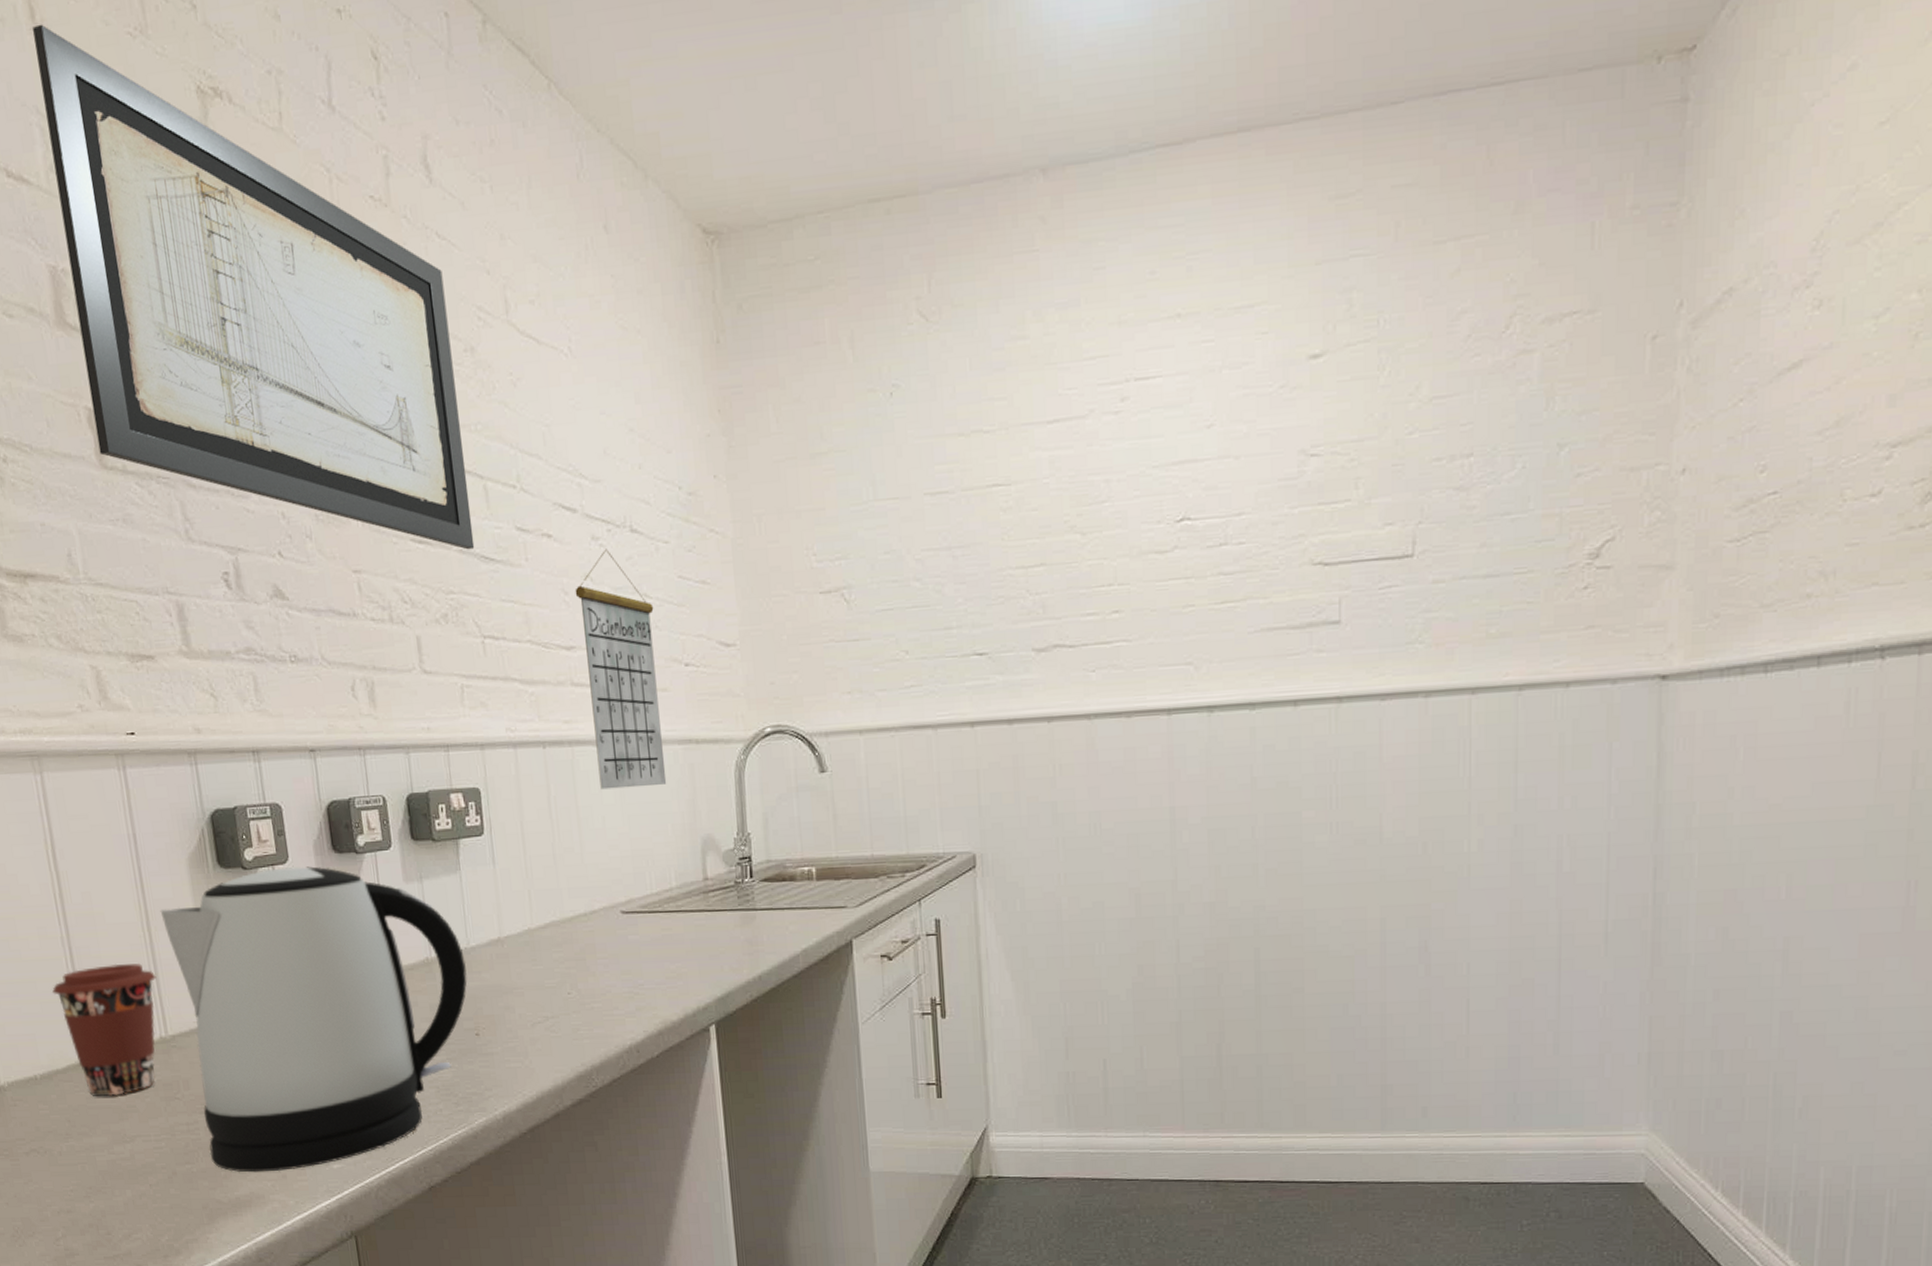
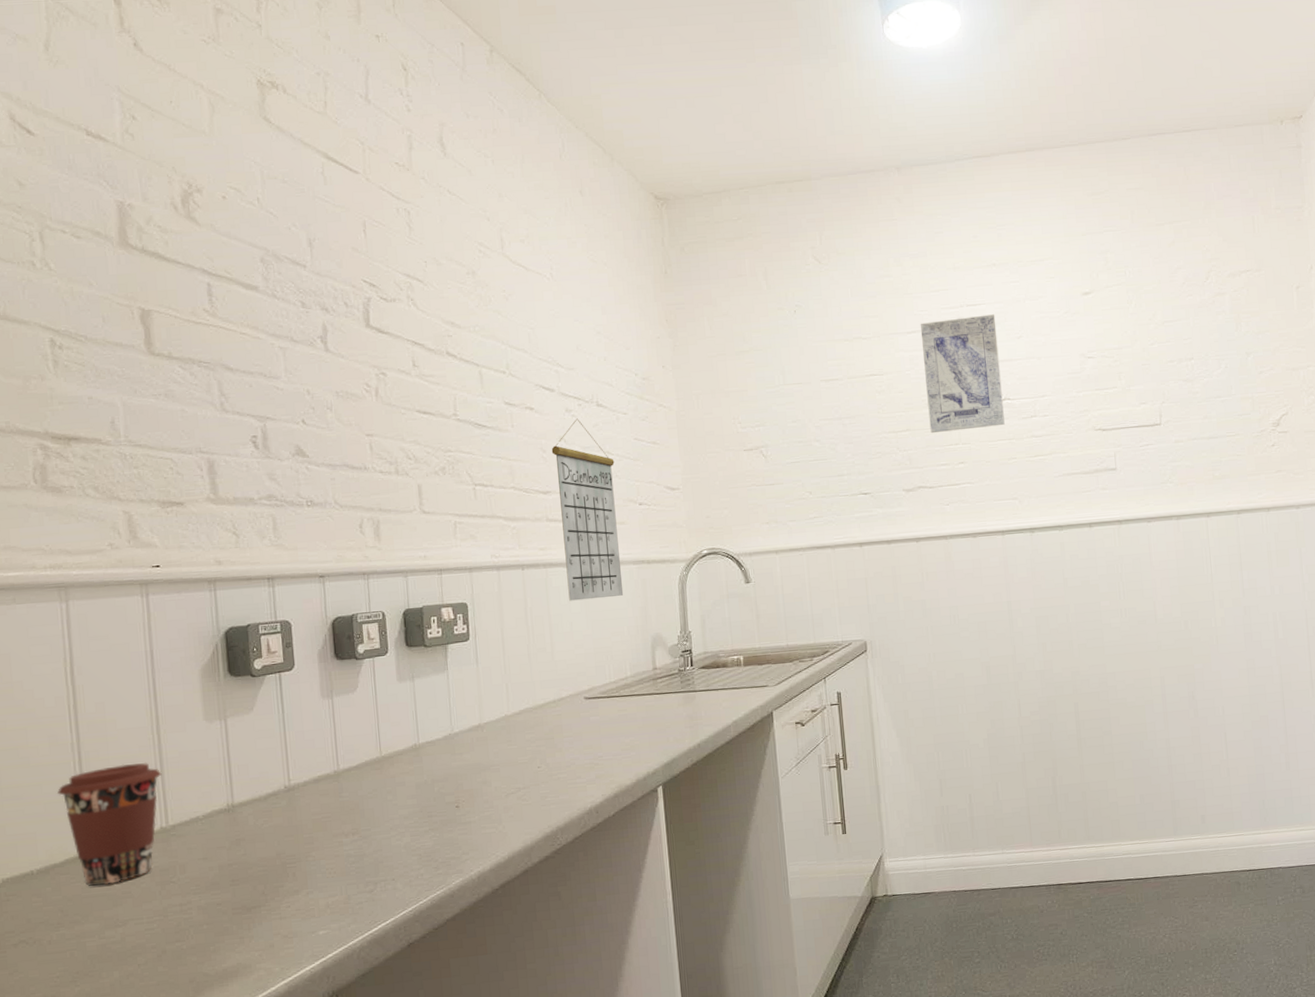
wall art: present [33,24,475,550] -> none [121,29,470,419]
kettle: present [160,866,468,1173] -> none [170,672,450,945]
wall art: none [1066,391,1181,570] -> present [920,314,1005,434]

